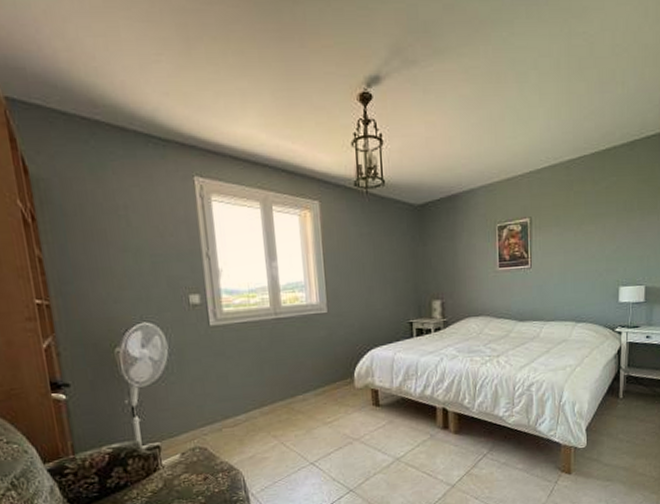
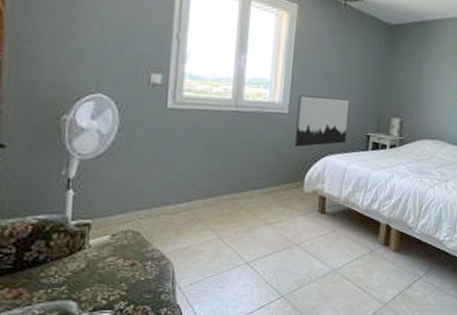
wall art: none [335,289,389,345] -> present [295,95,351,147]

